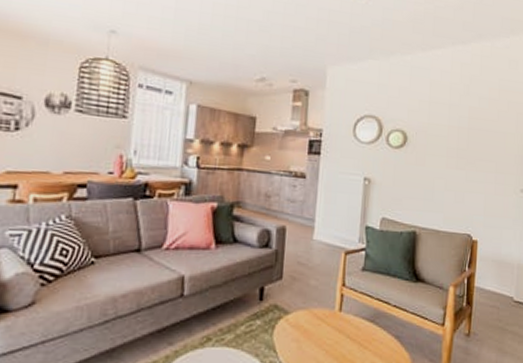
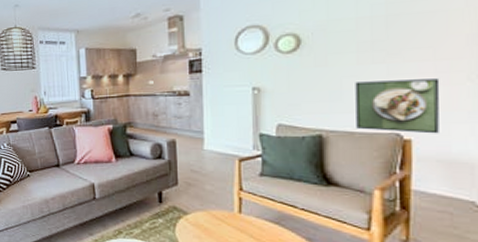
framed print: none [441,184,498,237] -> present [355,78,440,134]

